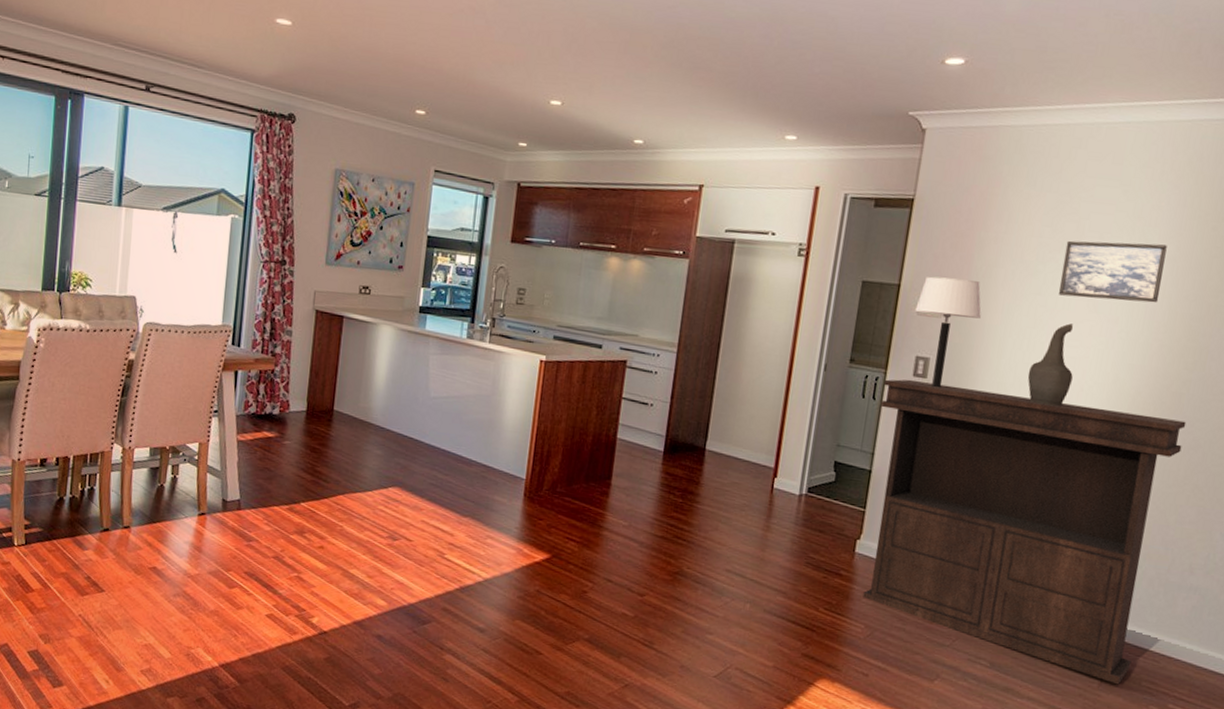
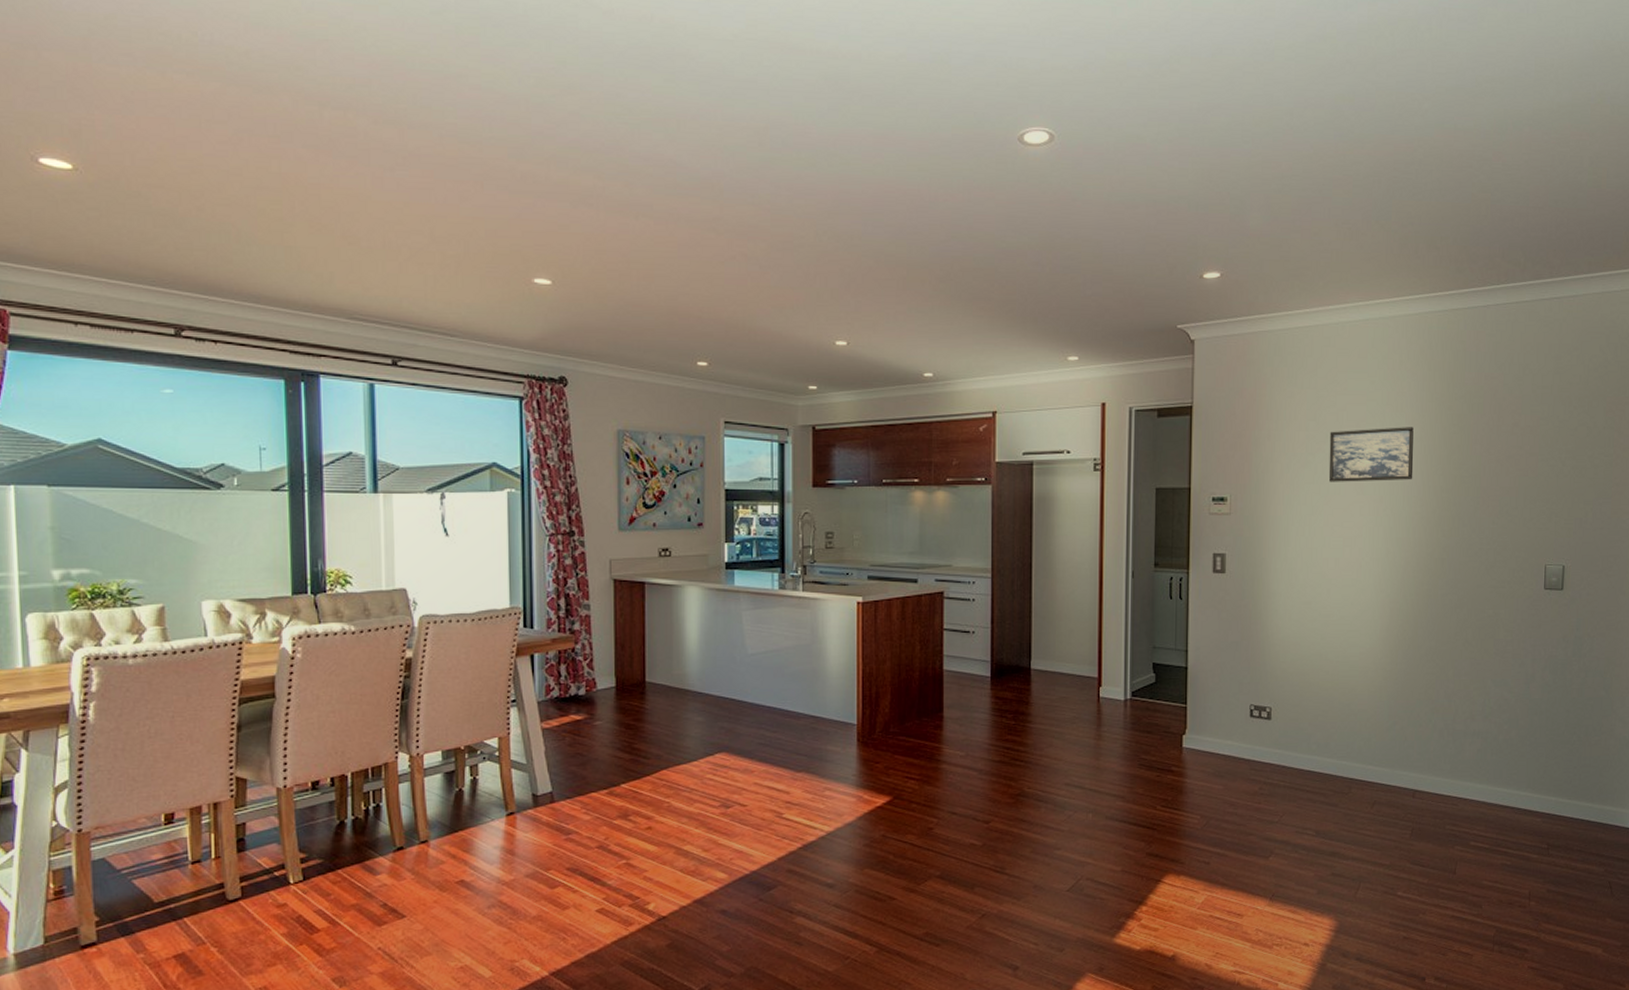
console table: present [863,379,1187,685] -> none [1187,576,1451,832]
table lamp: present [915,276,981,388] -> none [1207,476,1265,581]
decorative vase: present [1027,323,1073,406] -> none [1313,507,1351,585]

